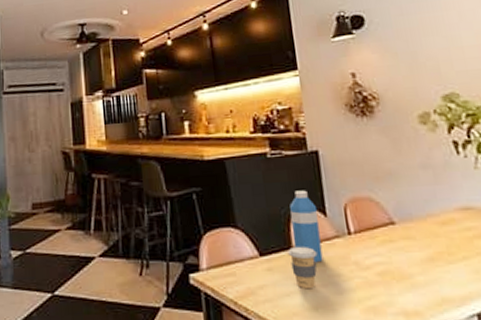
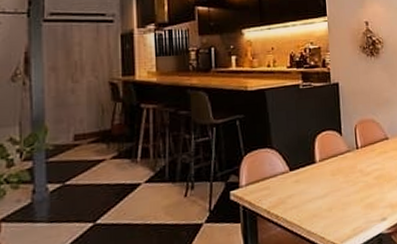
coffee cup: present [288,246,318,290] -> none [312,160,334,195]
water bottle: present [290,190,323,263] -> none [315,115,338,173]

